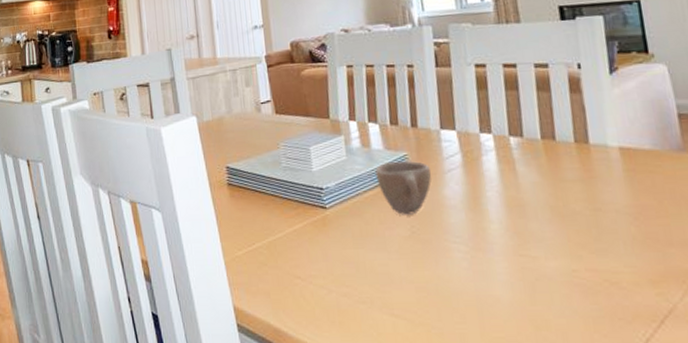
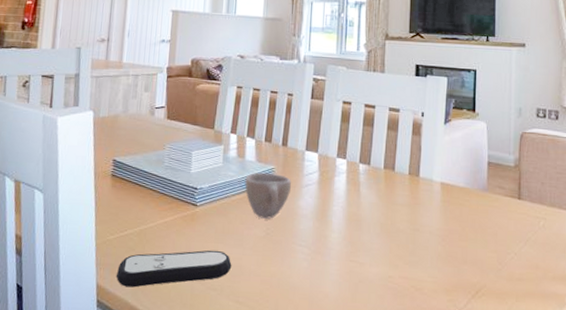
remote control: none [252,257,379,307] -> present [116,250,232,288]

